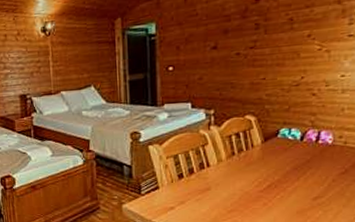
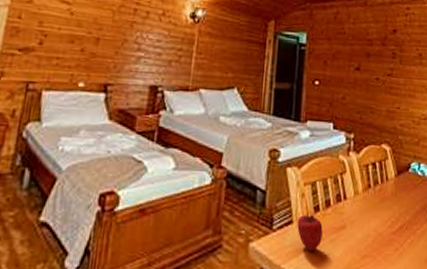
apple: none [163,180,188,209] -> present [297,214,323,251]

